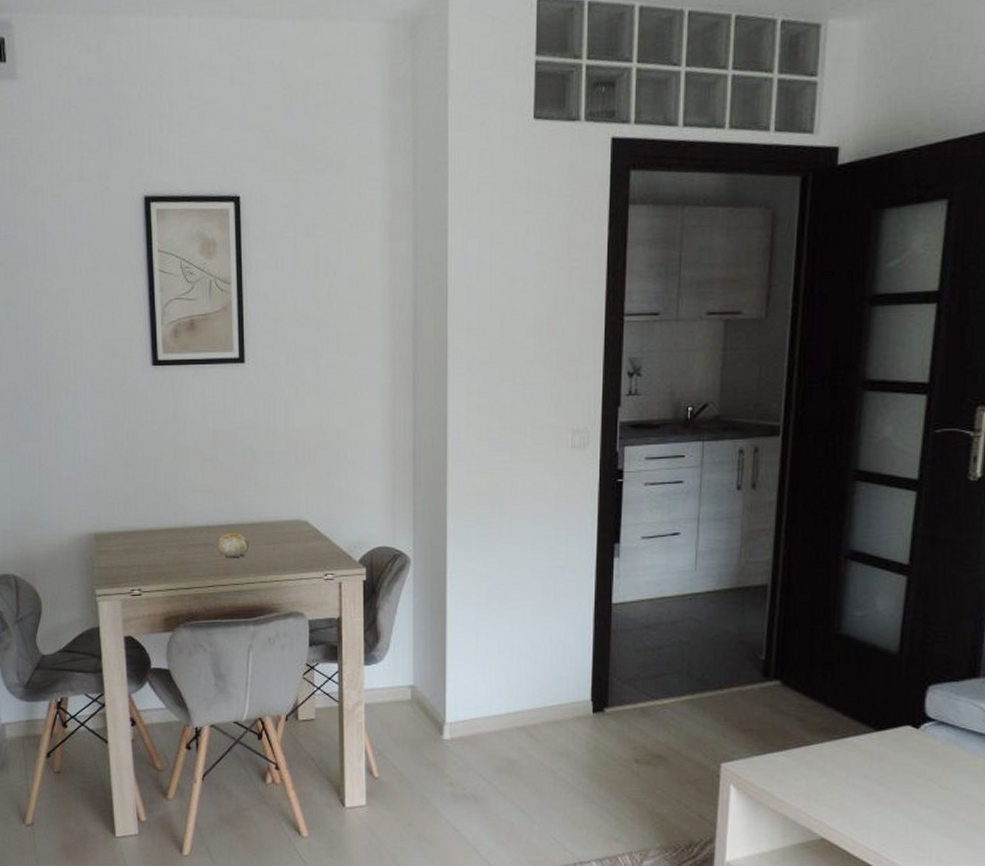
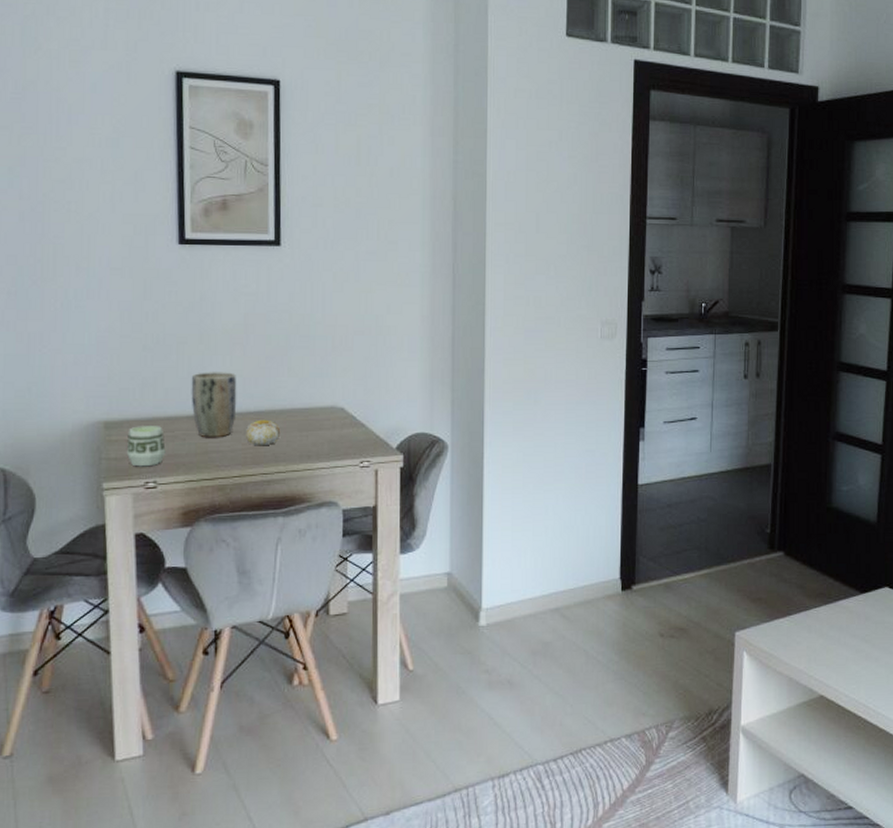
cup: none [114,538,148,576] -> present [126,426,166,467]
plant pot: none [168,487,209,549] -> present [191,372,237,437]

